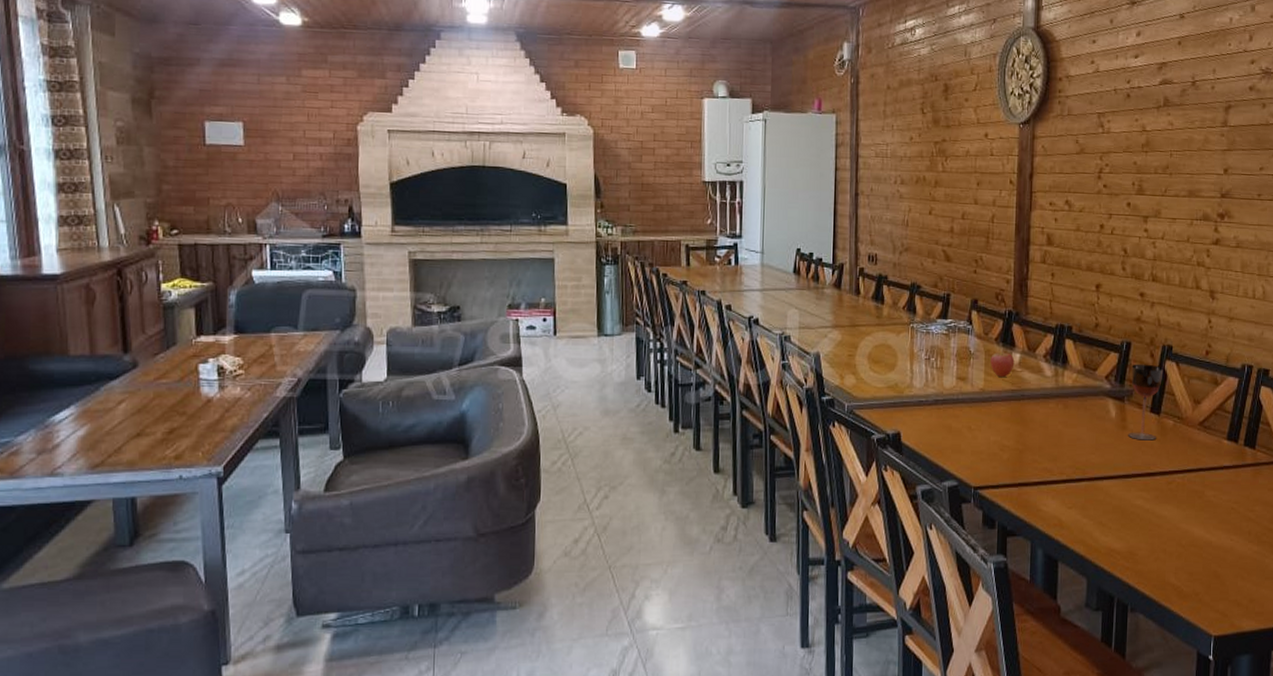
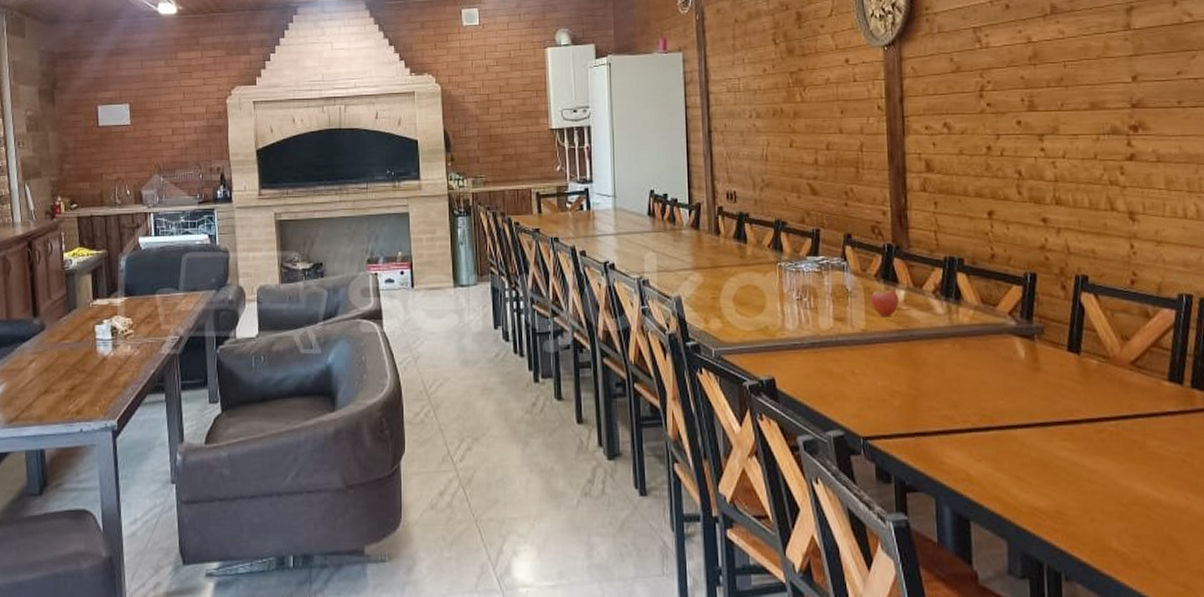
wineglass: present [1128,364,1163,441] -> none [1039,297,1079,383]

